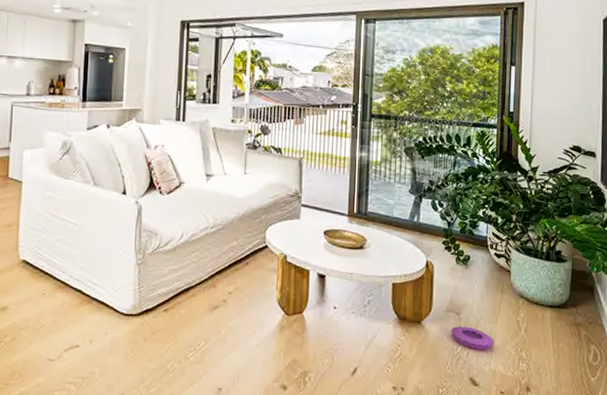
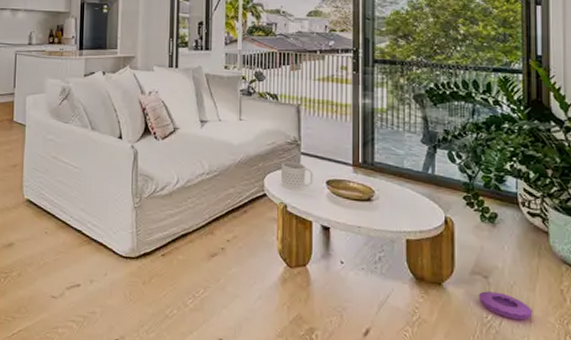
mug: none [281,213,312,242] -> present [280,161,313,192]

